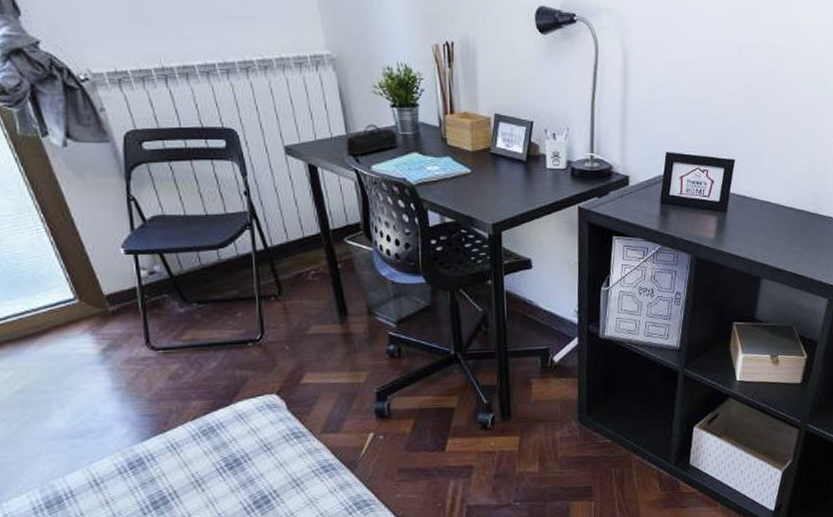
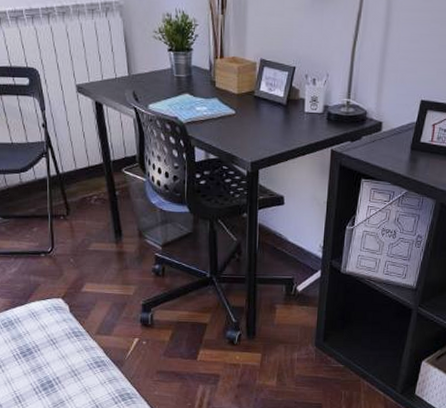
pencil case: present [345,124,399,155] -> none [127,66,173,95]

